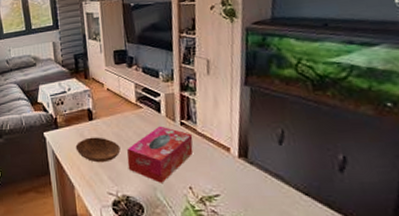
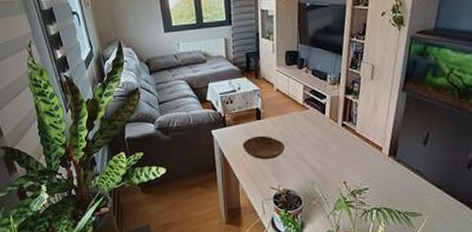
tissue box: present [127,126,193,183] -> none [290,126,352,178]

